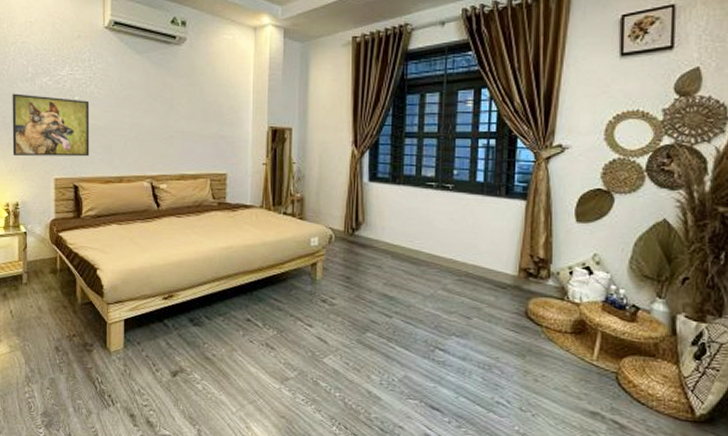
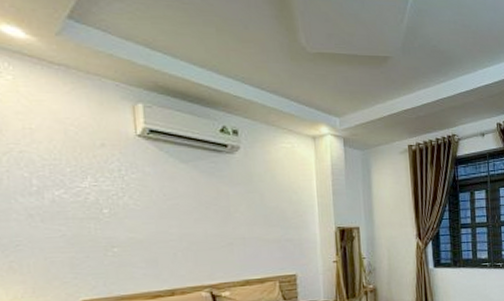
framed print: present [12,93,90,157] -> none [9,209,129,280]

